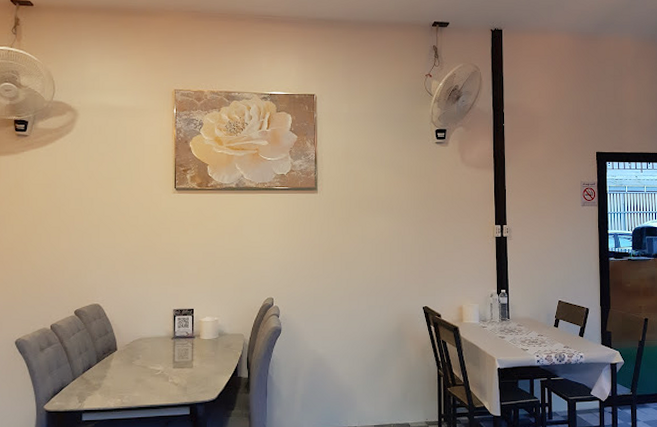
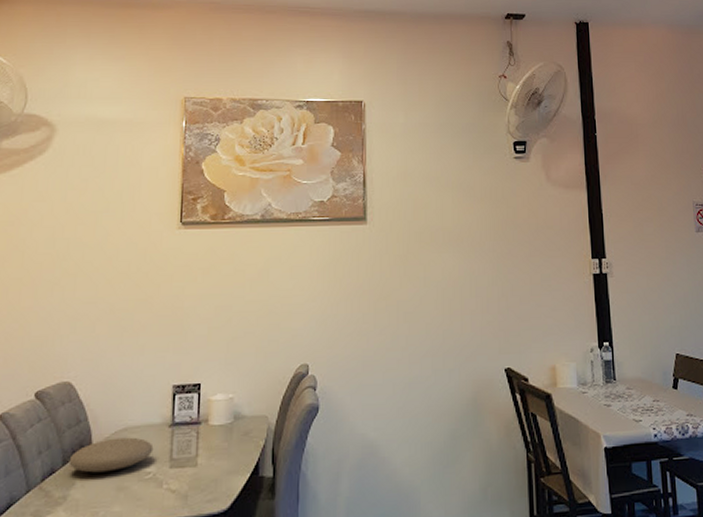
plate: none [101,345,161,369] -> present [69,437,154,473]

